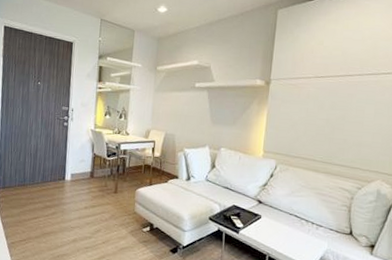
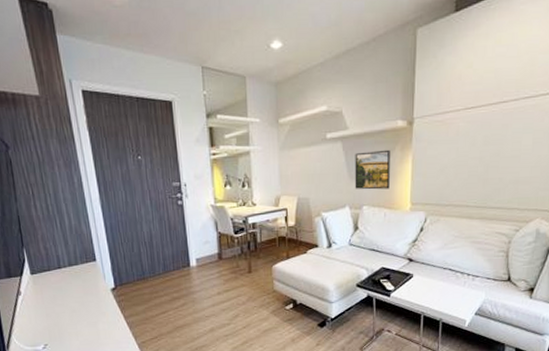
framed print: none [215,102,249,136] -> present [355,149,390,190]

